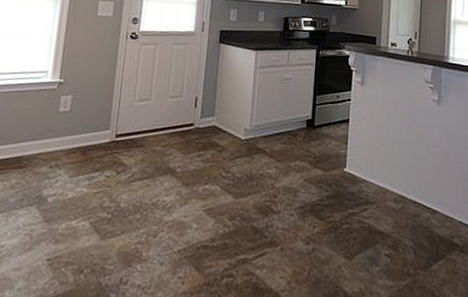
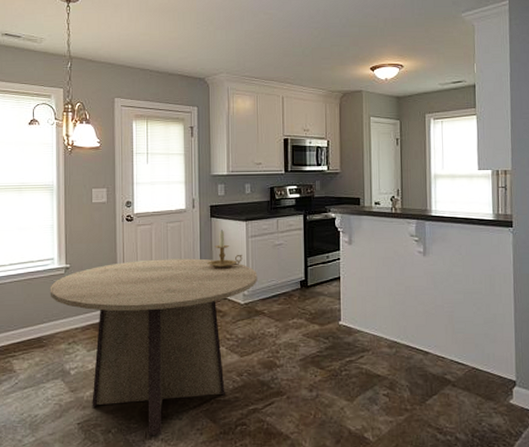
dining table: none [37,82,263,282] -> present [50,258,258,436]
candle holder: none [210,57,249,99] -> present [207,230,243,269]

